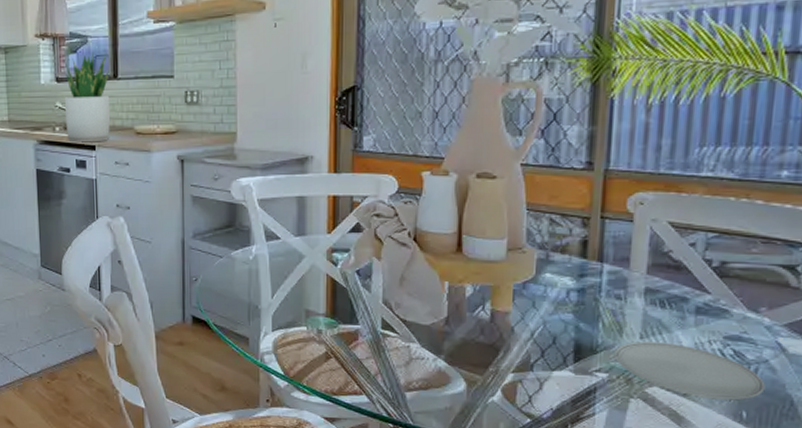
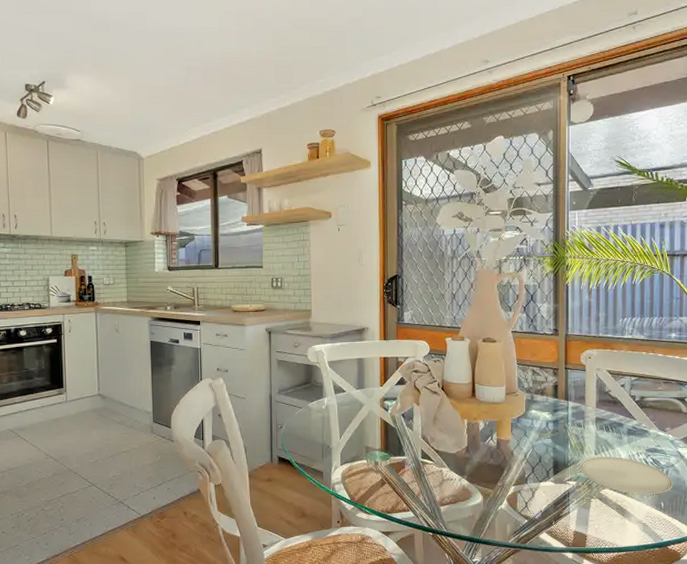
planter: present [64,51,111,143] -> none [174,246,213,319]

